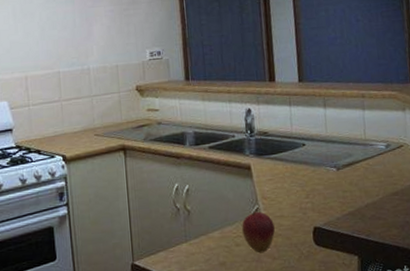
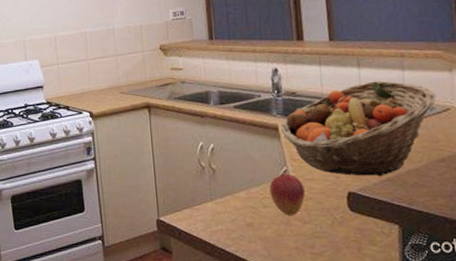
fruit basket: none [253,120,392,212] -> present [281,81,436,177]

